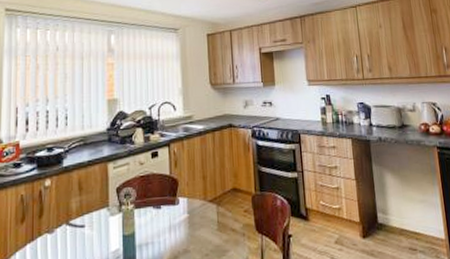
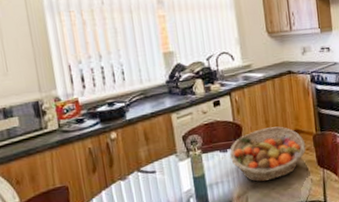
fruit basket: none [164,183,244,246] -> present [230,126,306,182]

